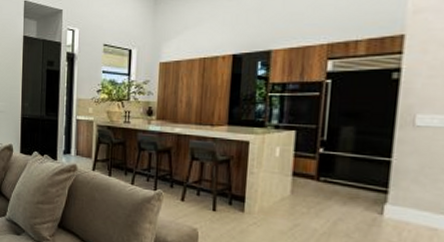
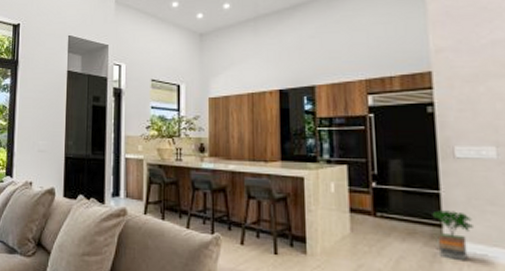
potted tree: none [379,177,422,226] -> present [432,210,473,261]

